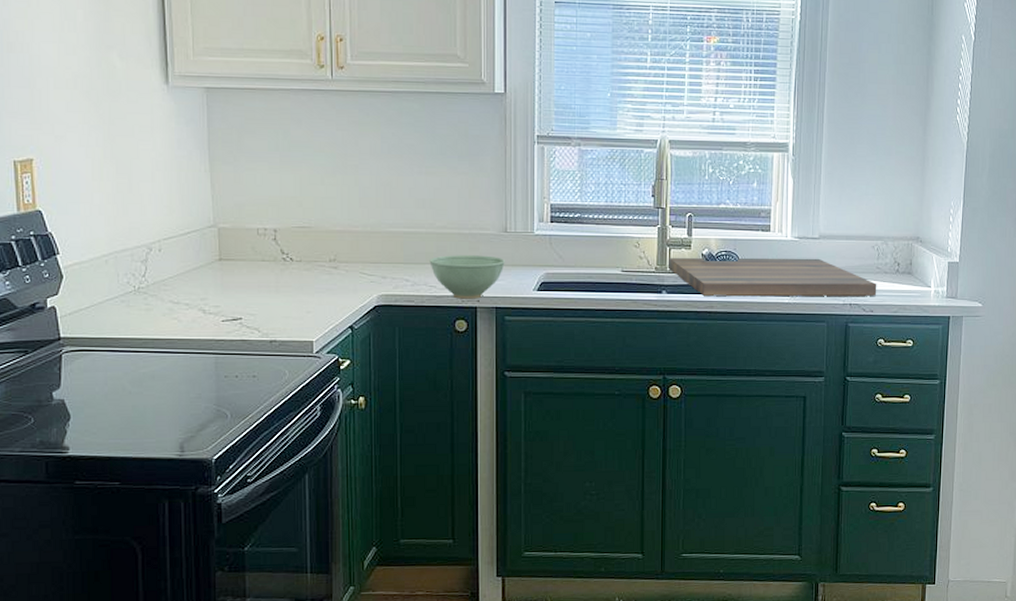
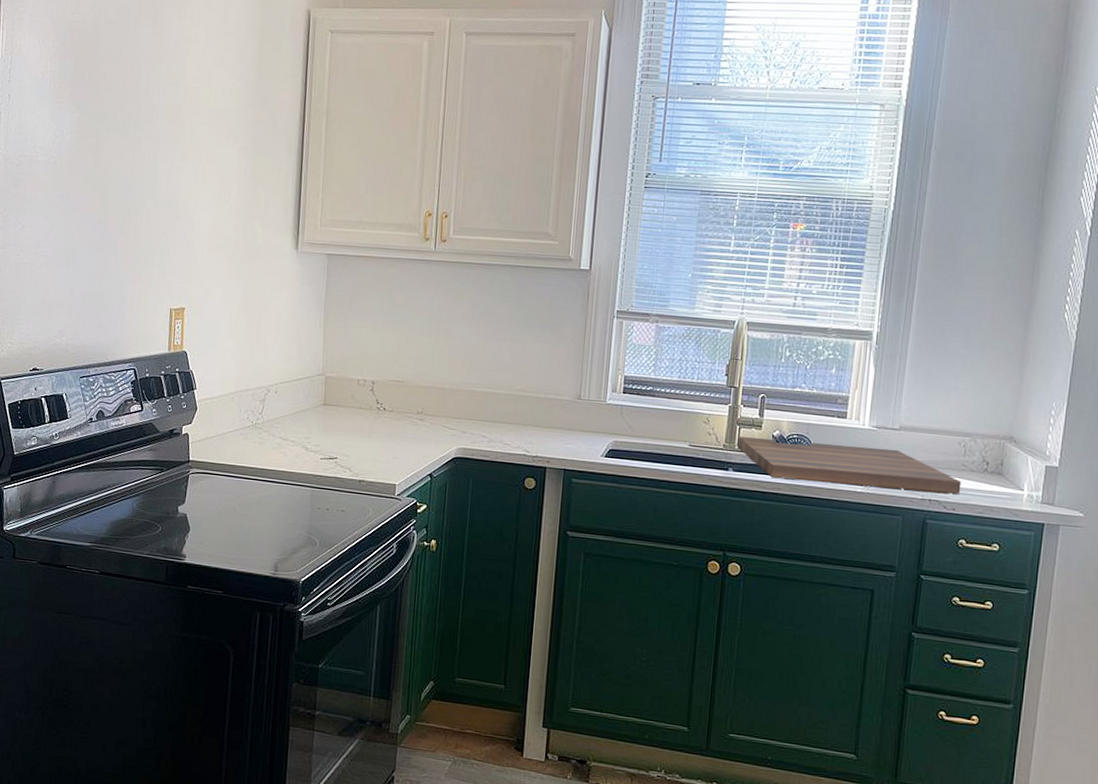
bowl: present [429,255,506,300] -> none [506,416,578,460]

